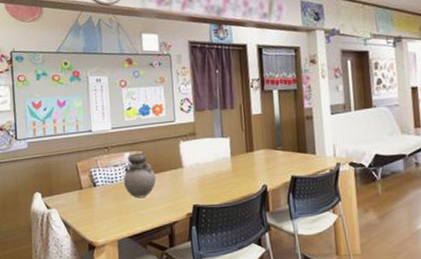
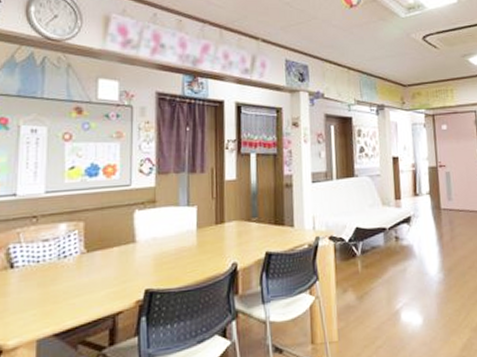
vase: present [123,152,156,199] -> none [53,223,100,283]

